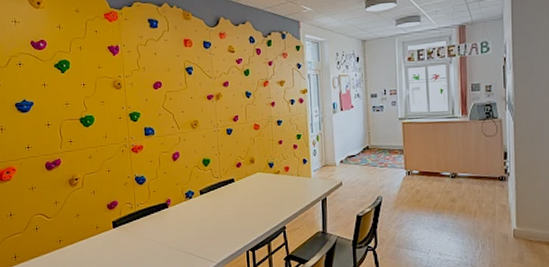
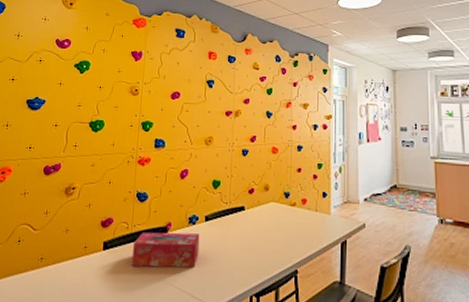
tissue box: none [139,206,198,238] -> present [132,232,200,268]

